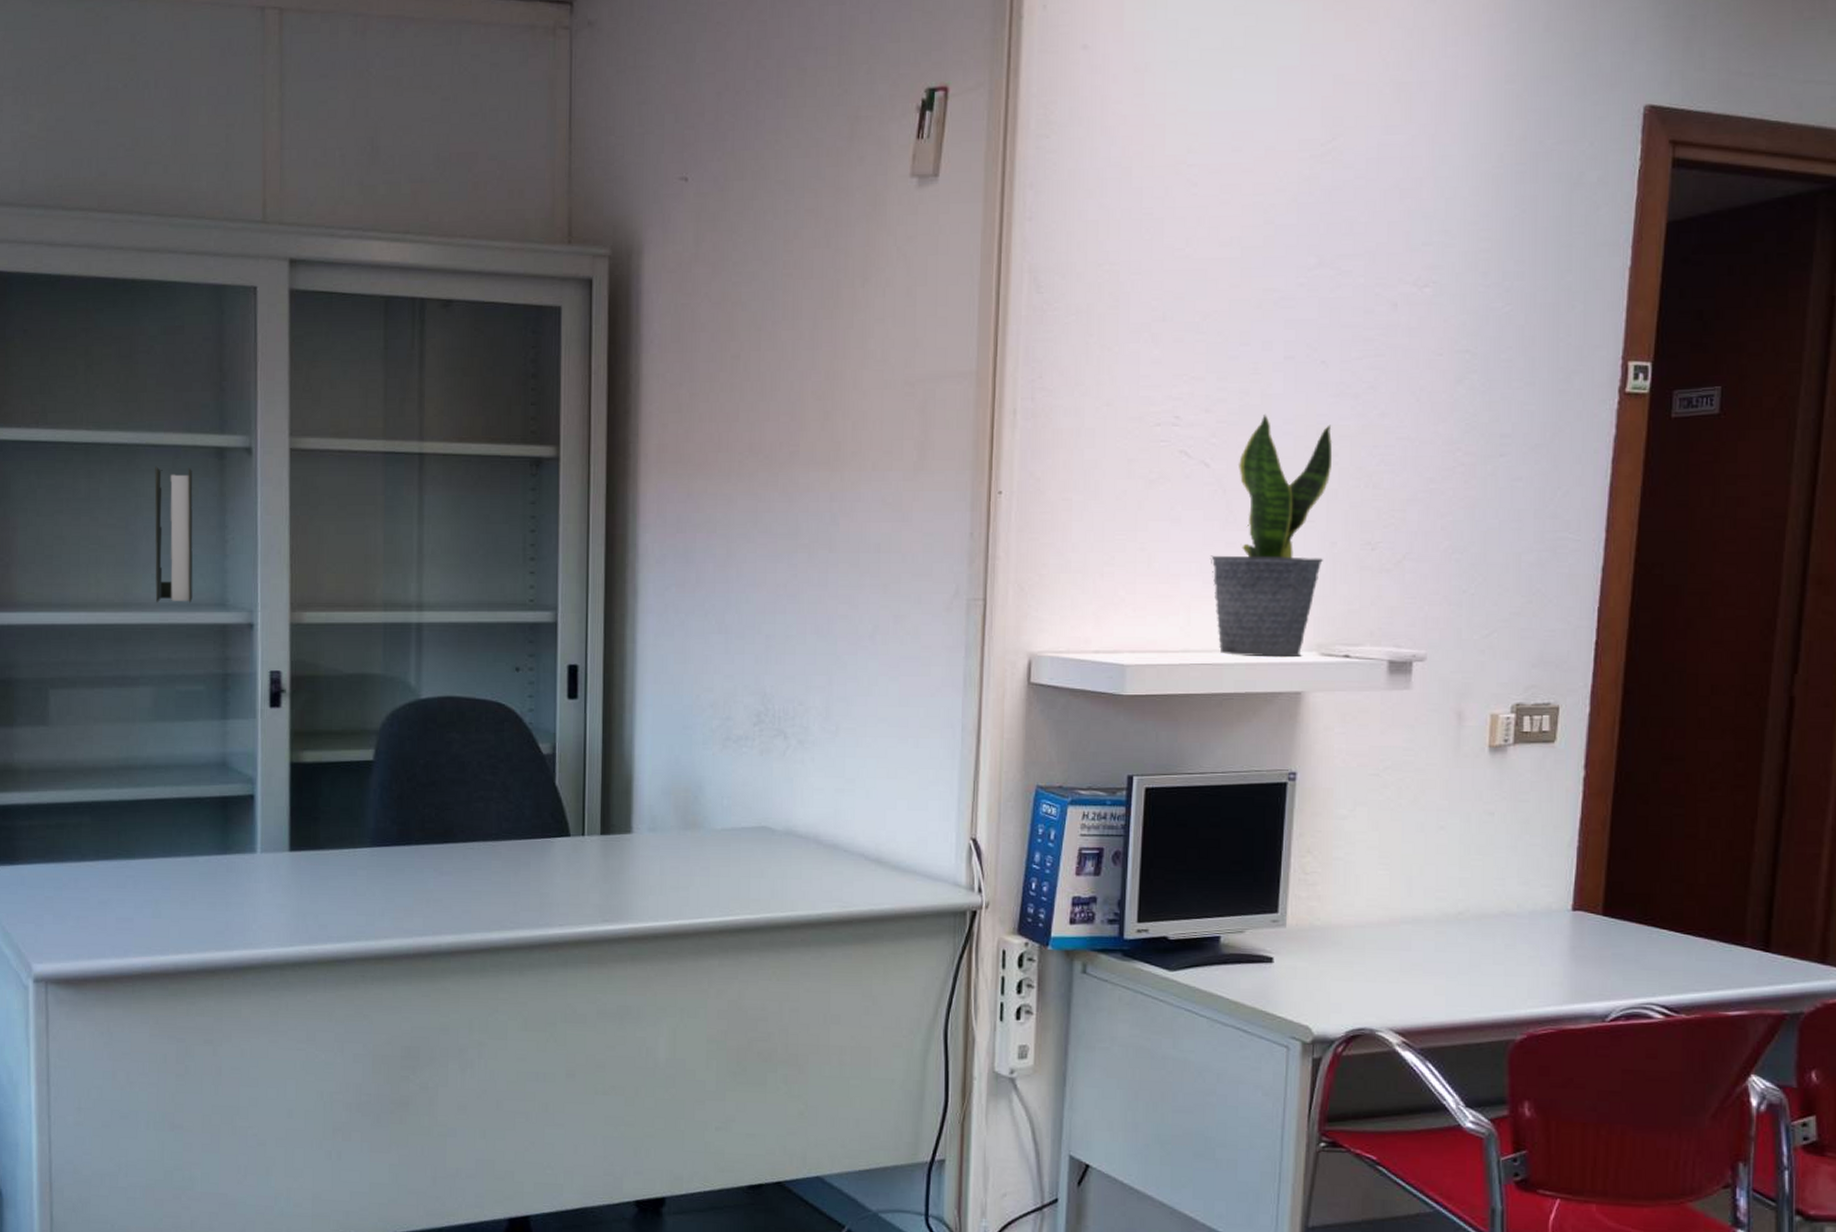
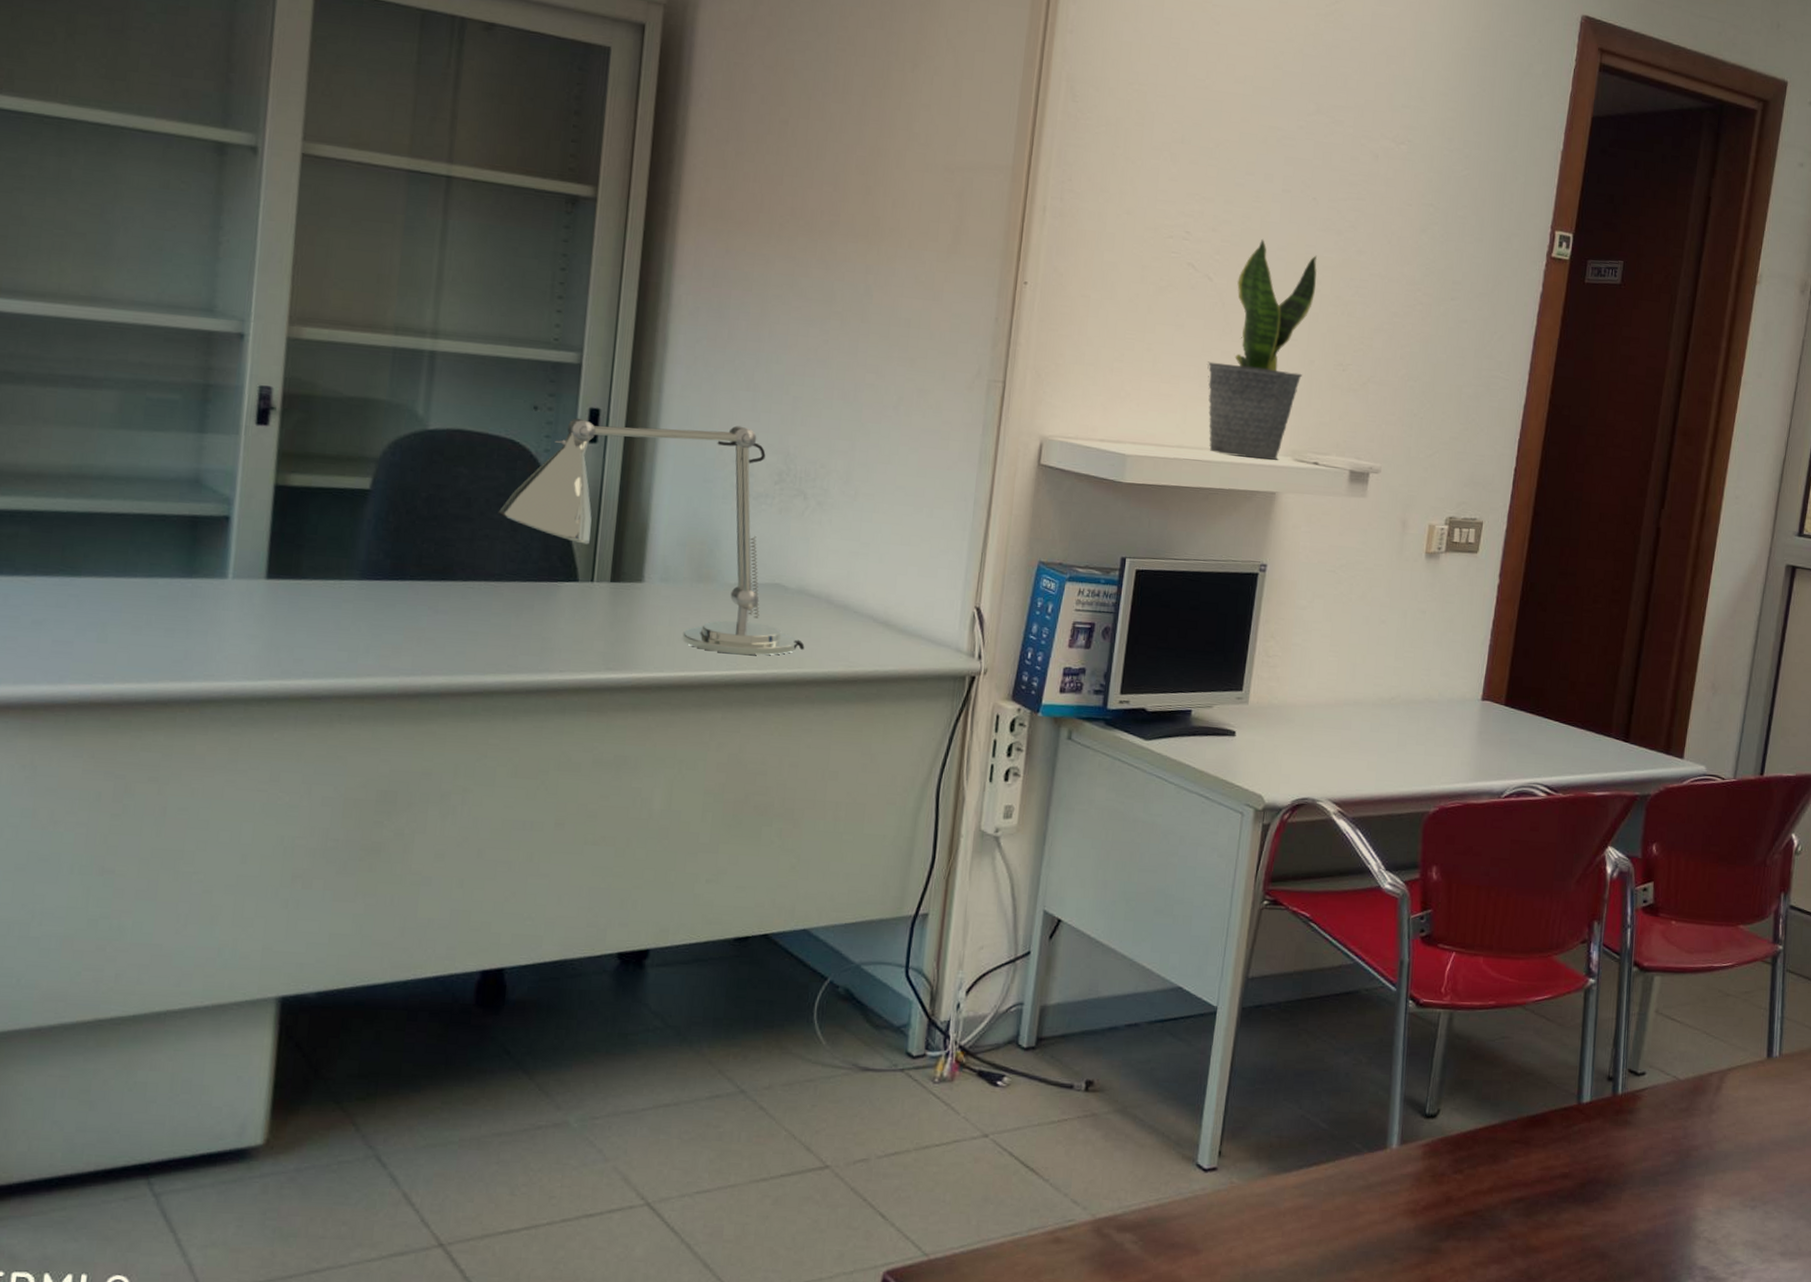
binder: present [154,466,193,604] -> none [130,153,186,305]
desk lamp: none [490,670,796,900] -> present [498,418,805,656]

